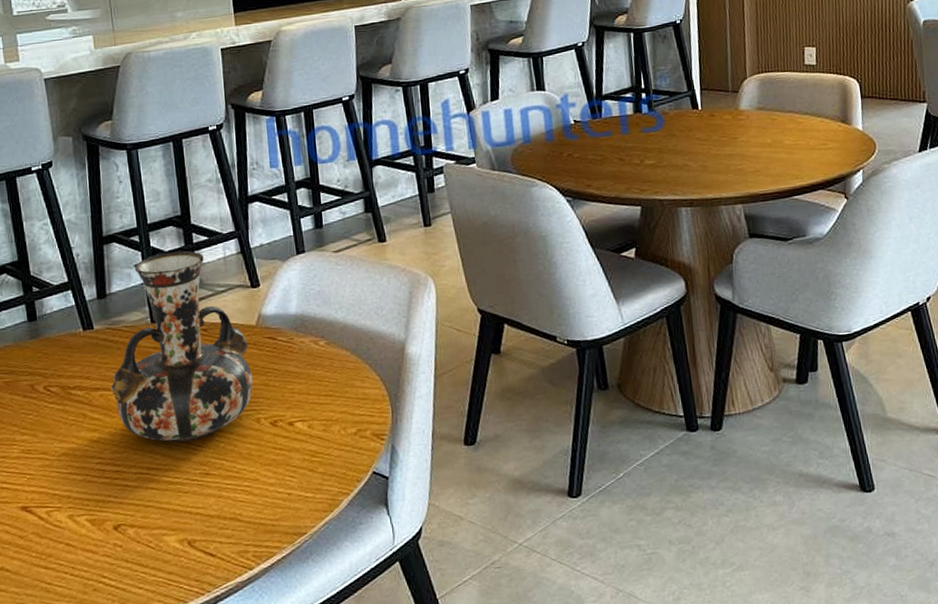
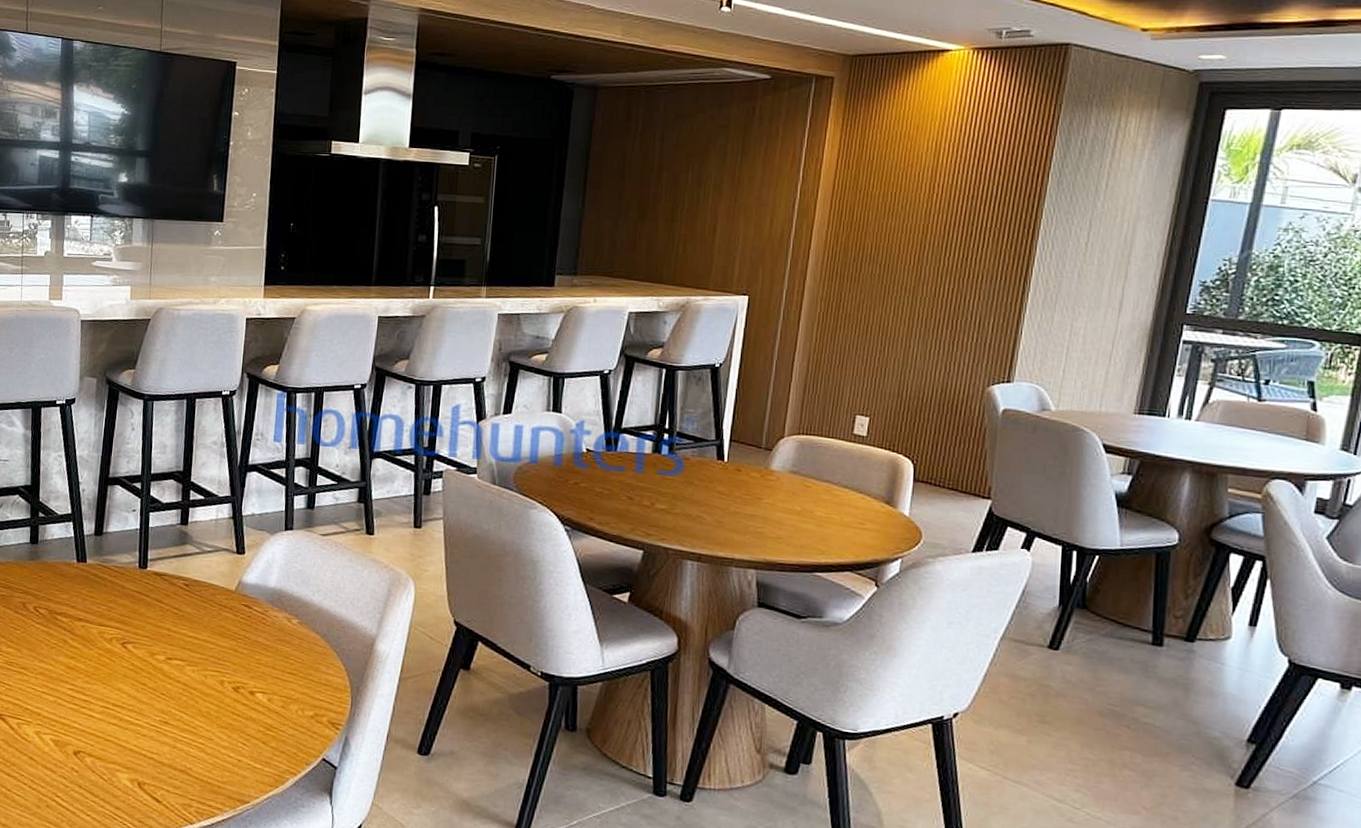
decorative vase: present [111,251,254,443] -> none [93,504,225,688]

